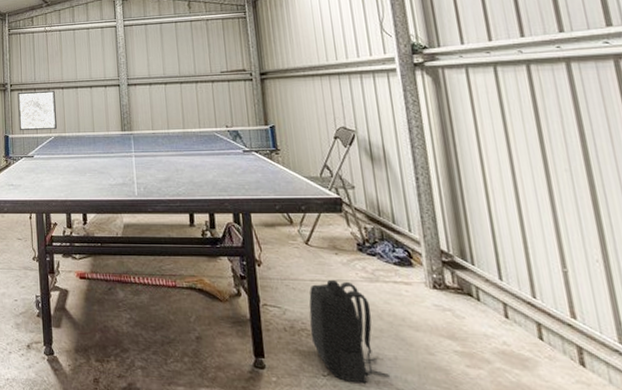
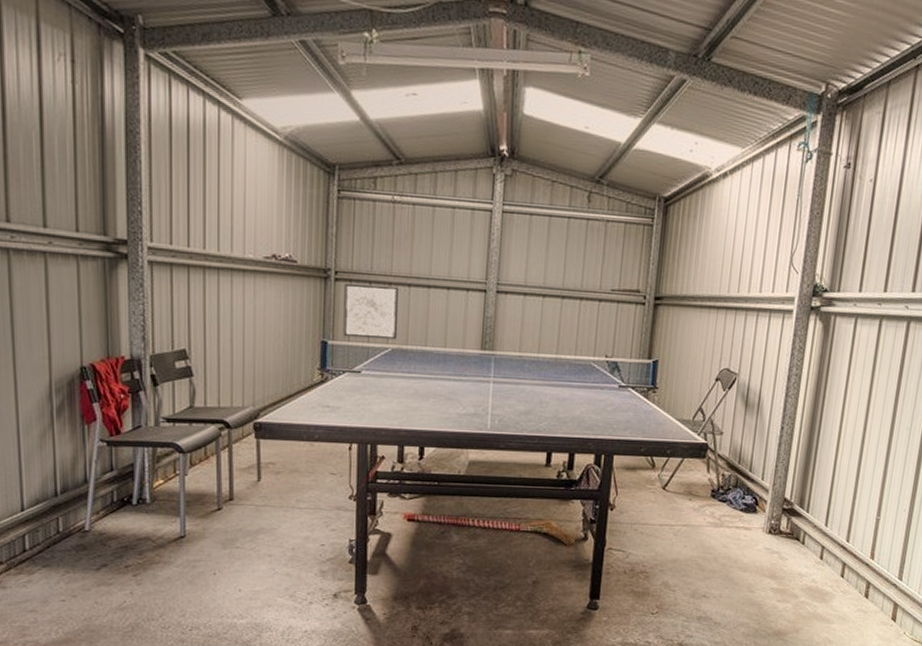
backpack: present [309,279,389,383] -> none [648,524,711,618]

